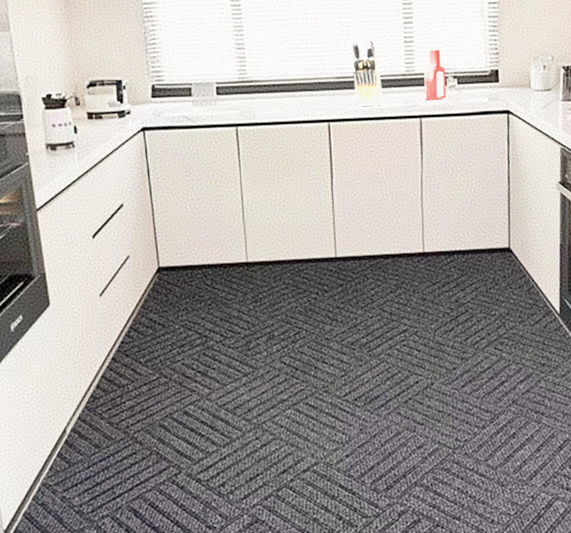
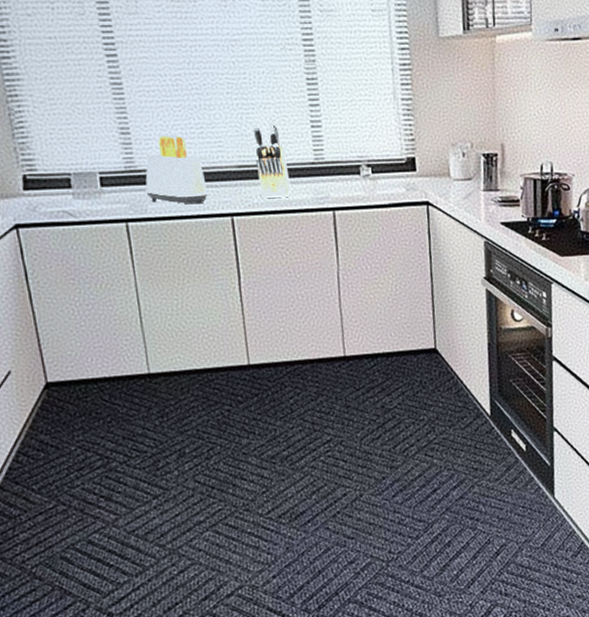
toaster: none [255,49,309,111] -> present [145,134,208,204]
ketchup bottle: present [424,46,446,100] -> none [334,131,361,191]

